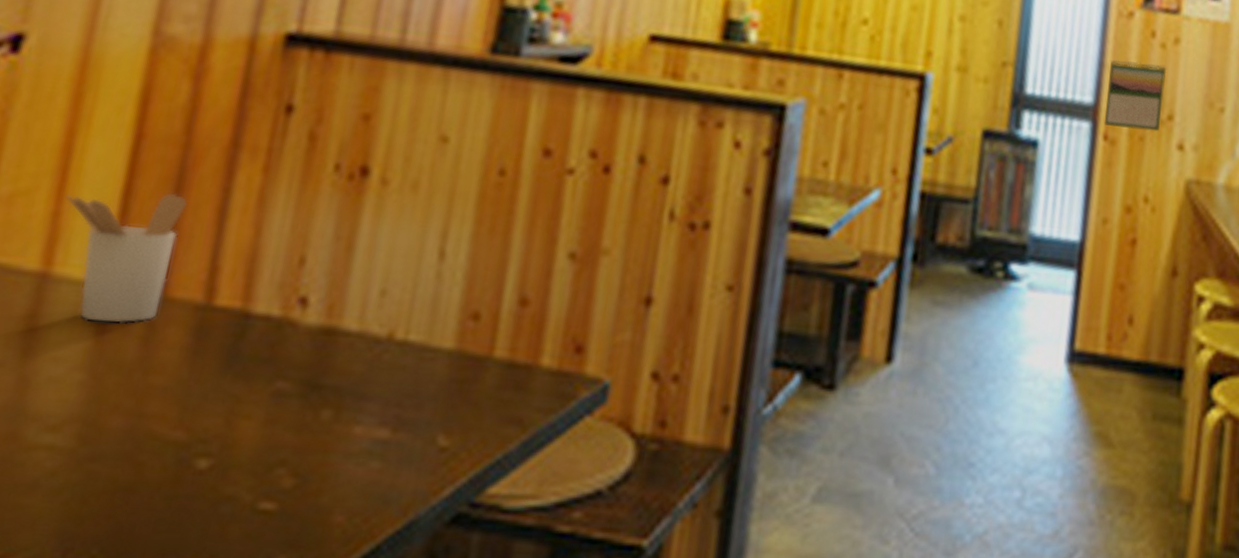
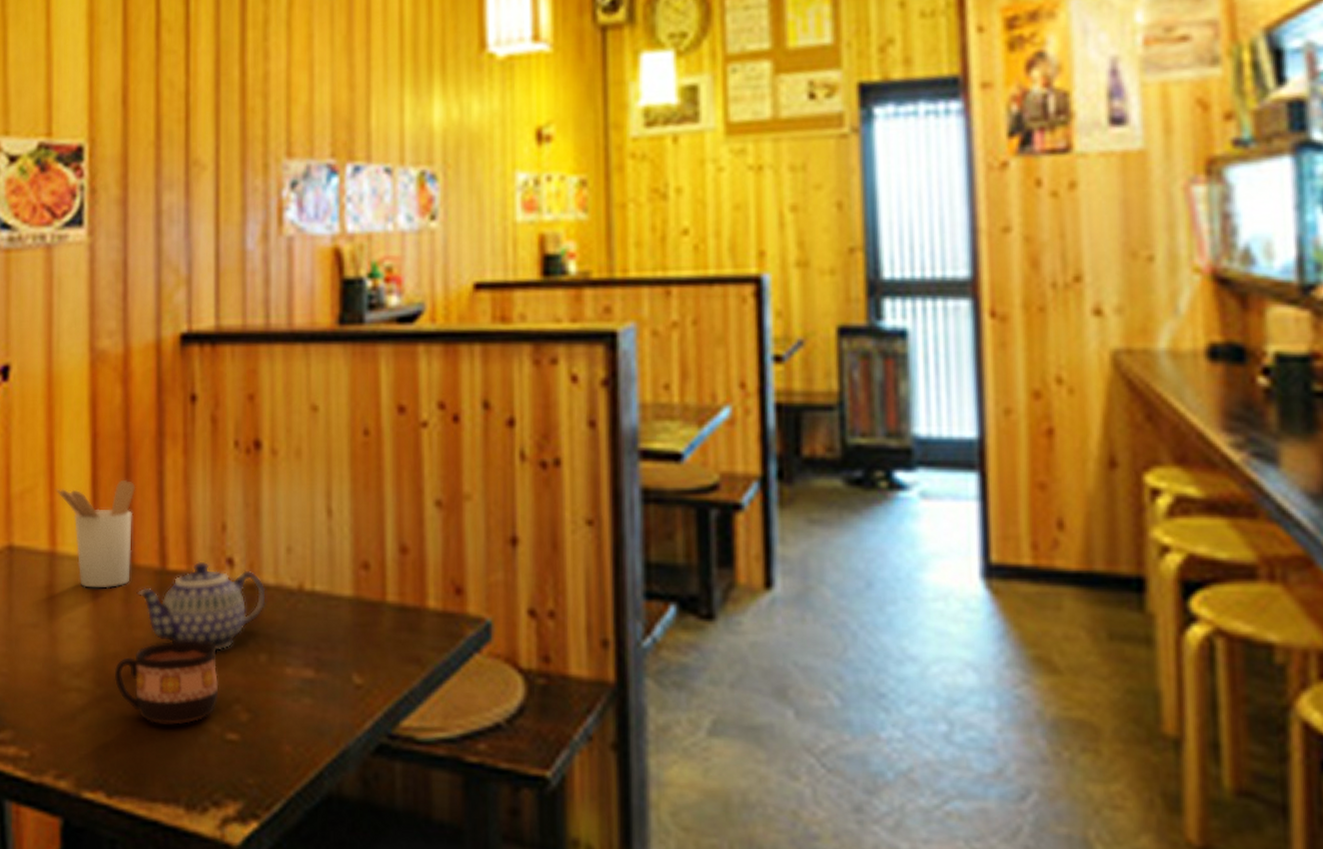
cup: none [110,389,267,492] -> present [115,640,218,725]
teapot: none [163,297,346,404] -> present [136,561,267,651]
calendar: present [1103,60,1167,132] -> none [986,217,1066,301]

